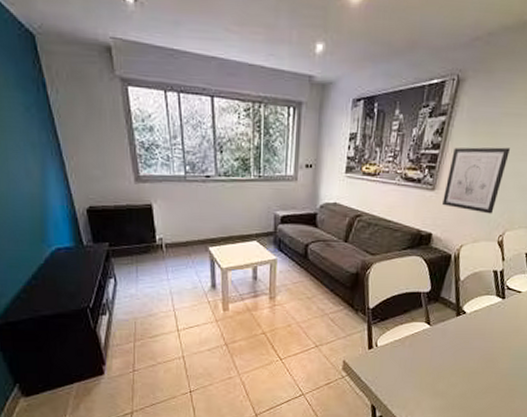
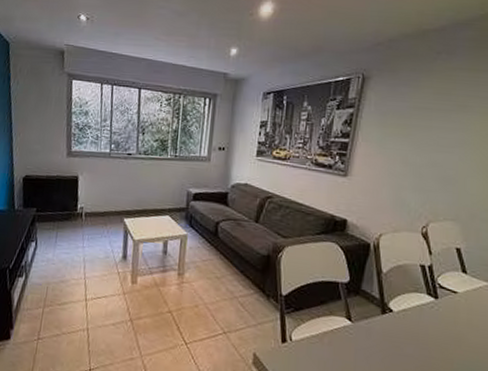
wall art: present [442,147,510,214] -> none [356,137,423,203]

